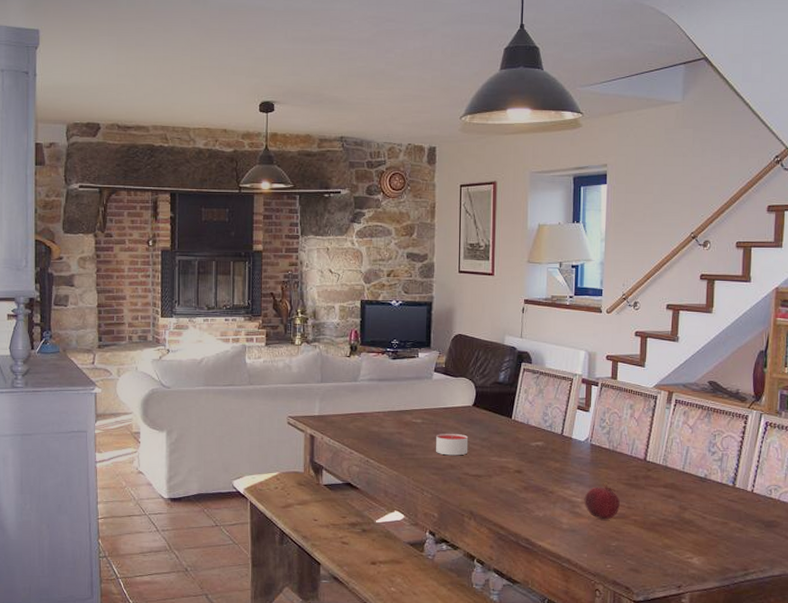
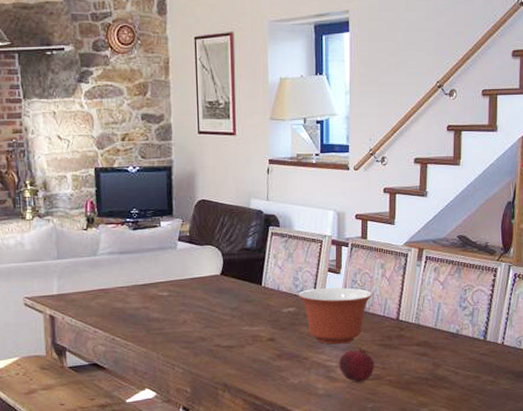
candle: present [436,433,469,456] -> none [184,304,219,328]
mixing bowl: none [546,425,621,481] -> present [298,287,372,345]

